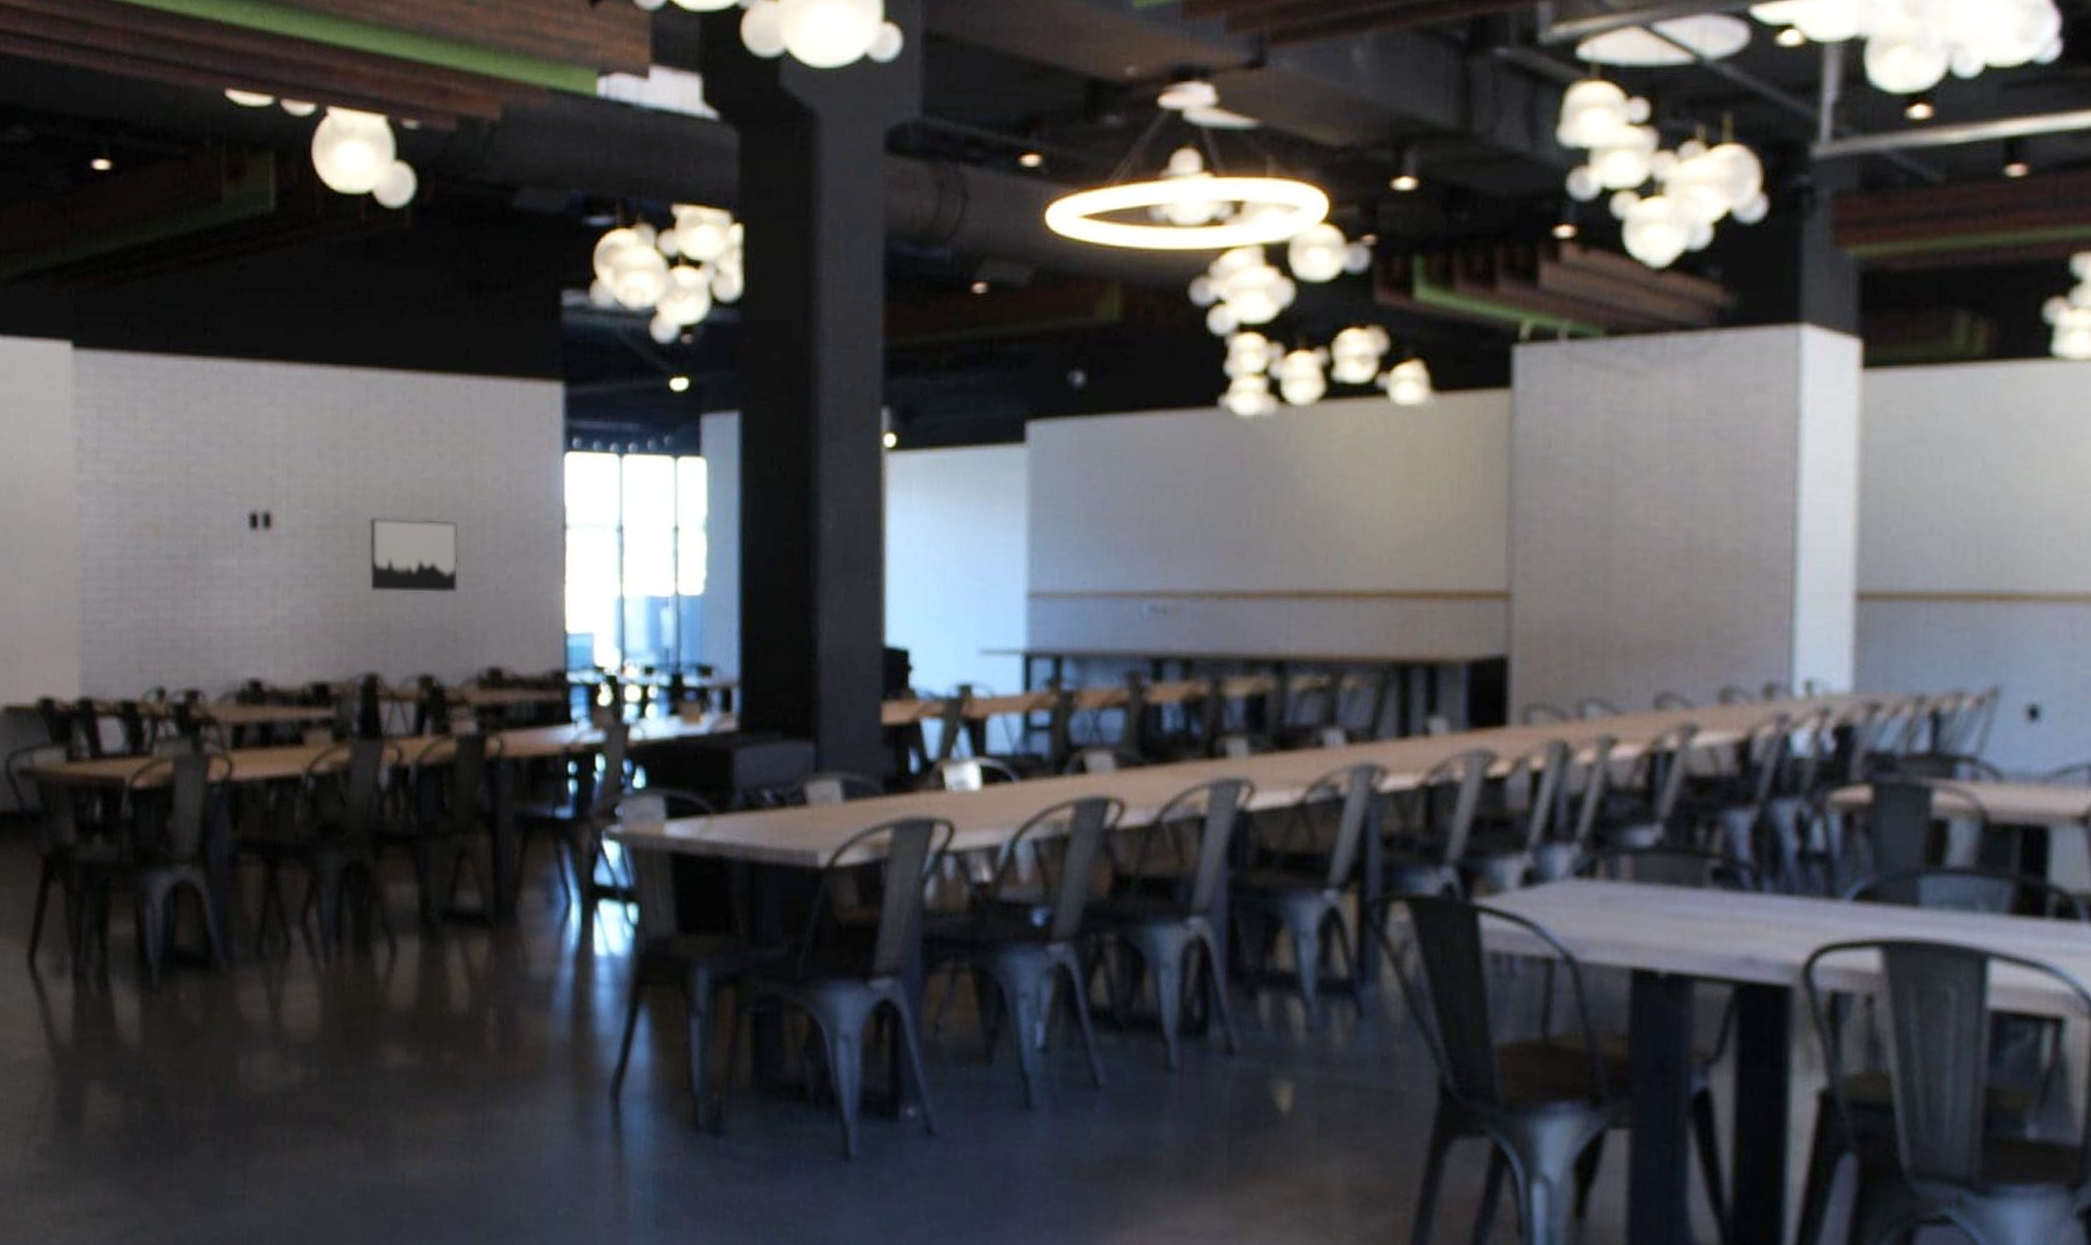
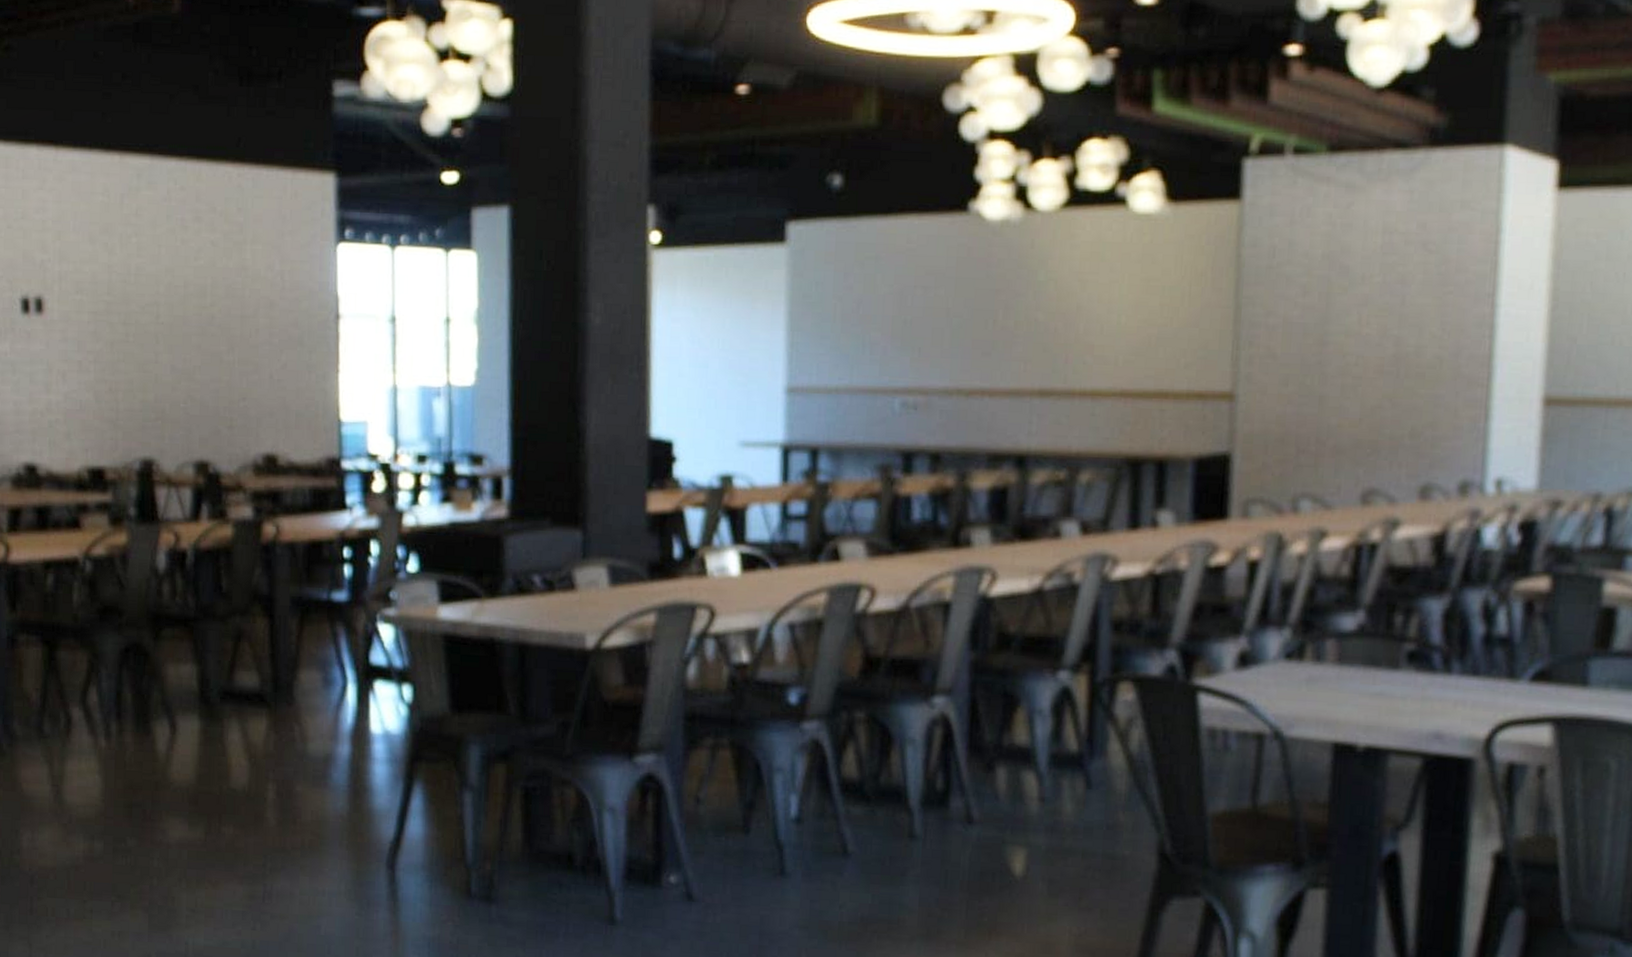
wall art: present [369,517,459,593] -> none [142,304,233,381]

